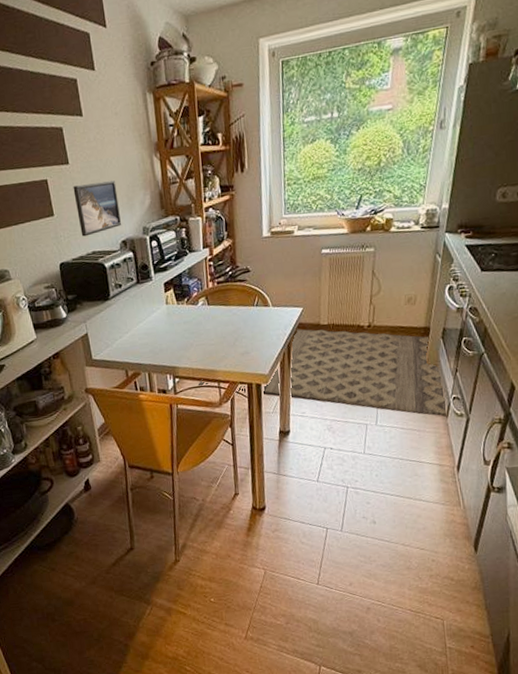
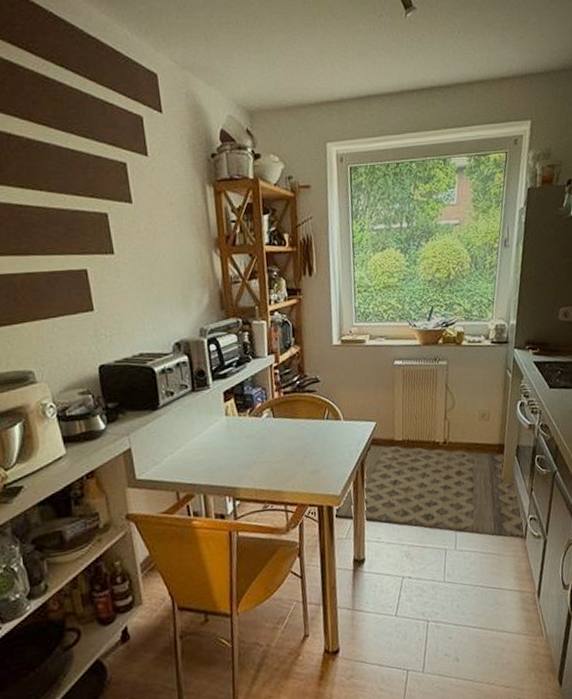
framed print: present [73,180,121,237] -> none [118,276,175,336]

